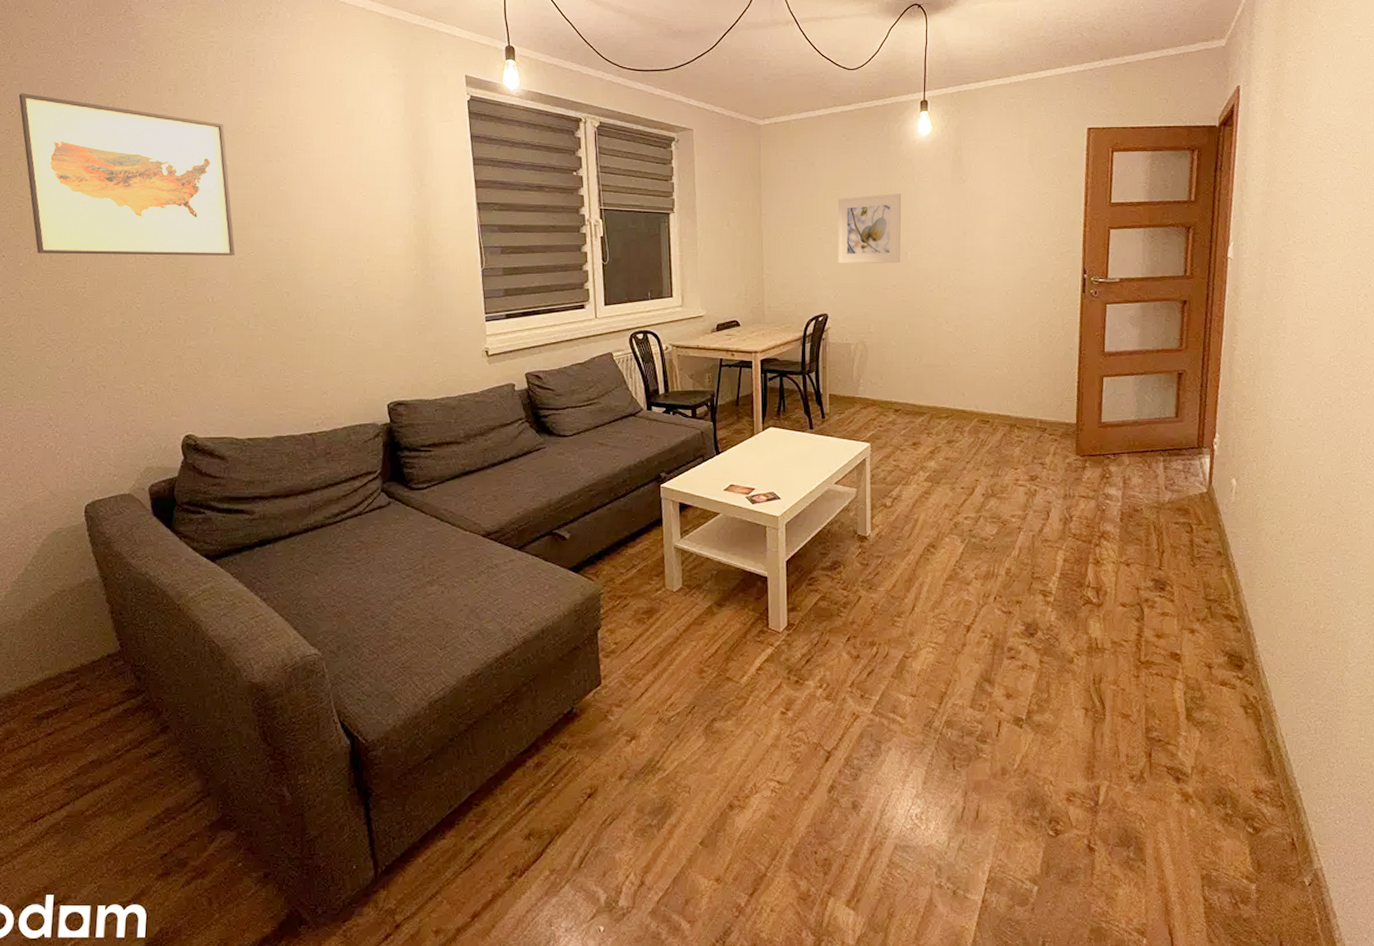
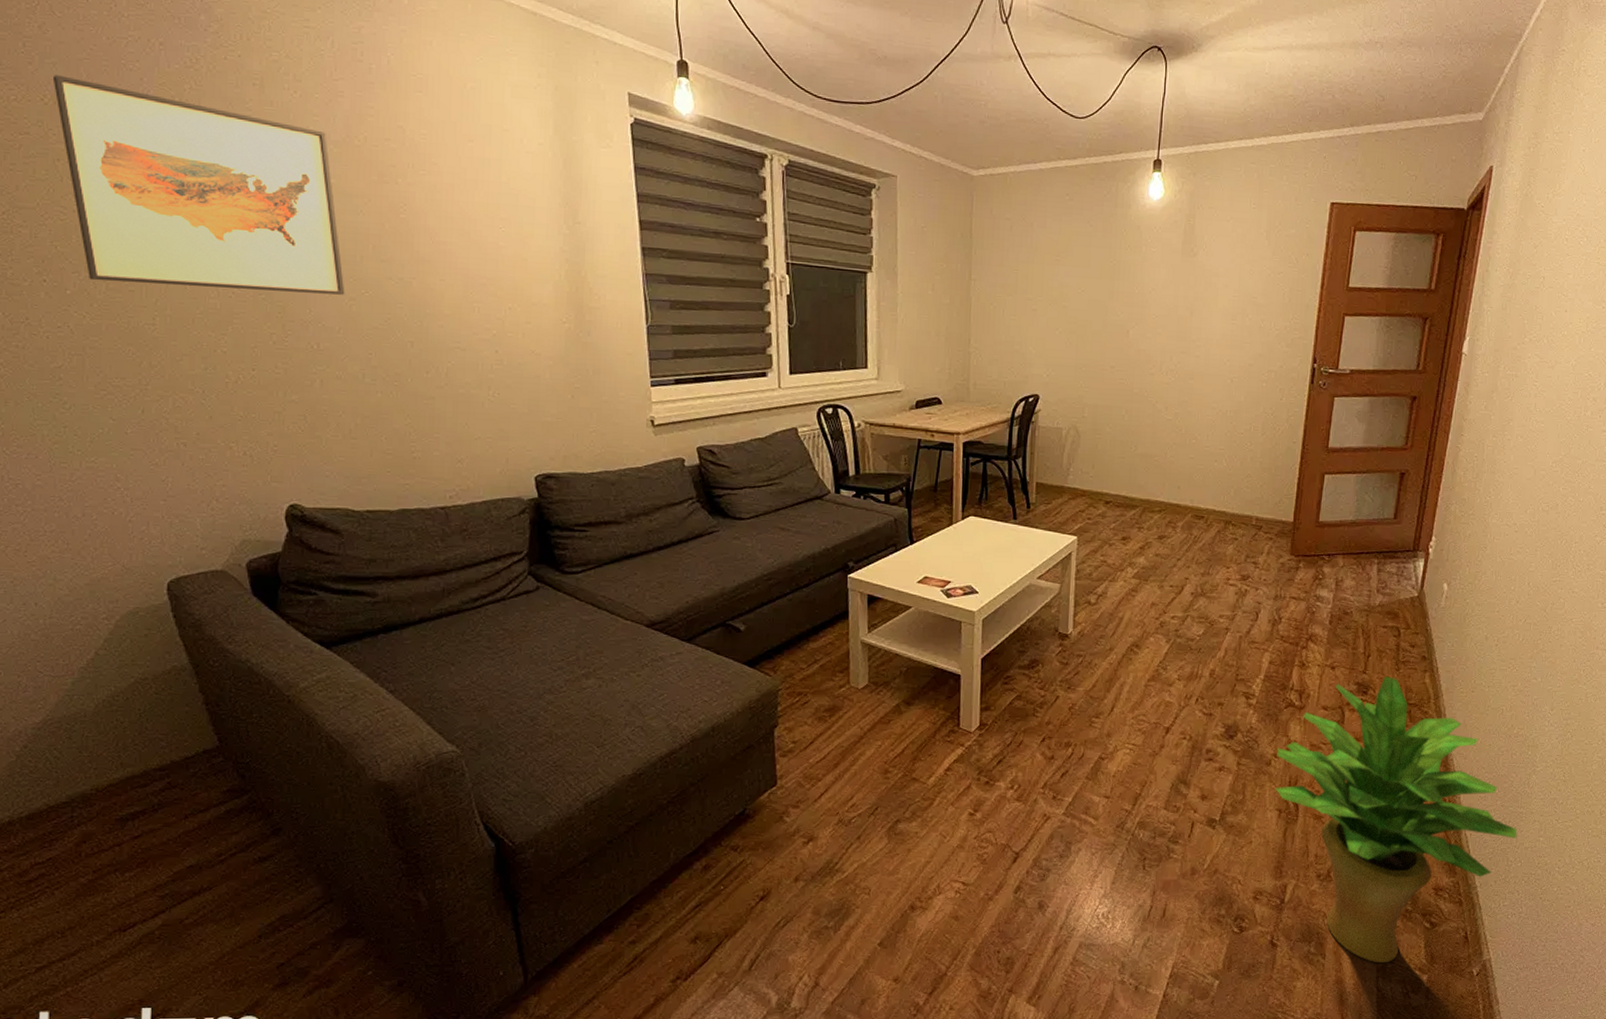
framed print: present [837,194,902,264] -> none [1052,263,1127,343]
potted plant: none [1078,572,1336,871] -> present [1275,676,1517,963]

